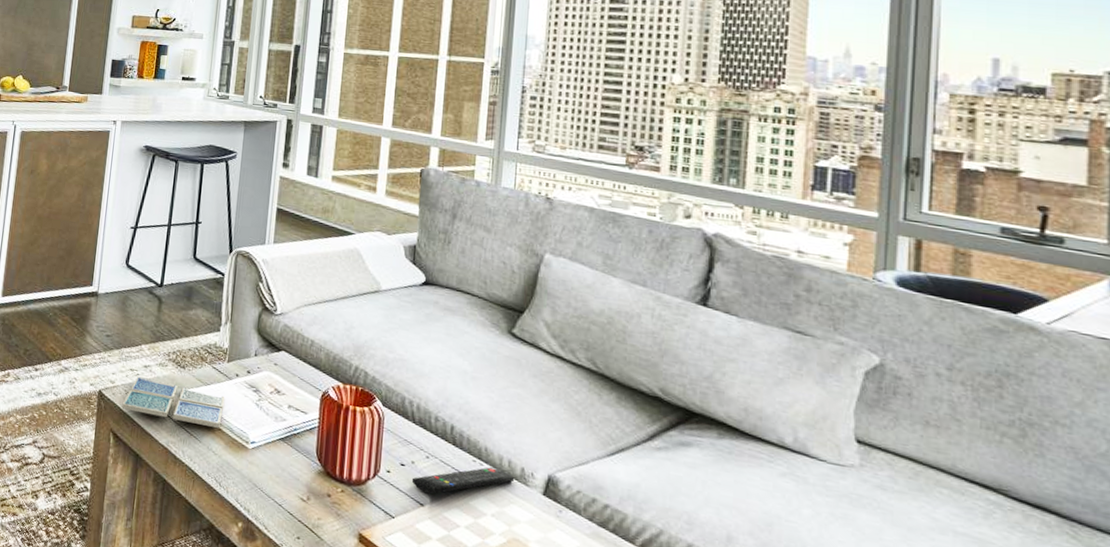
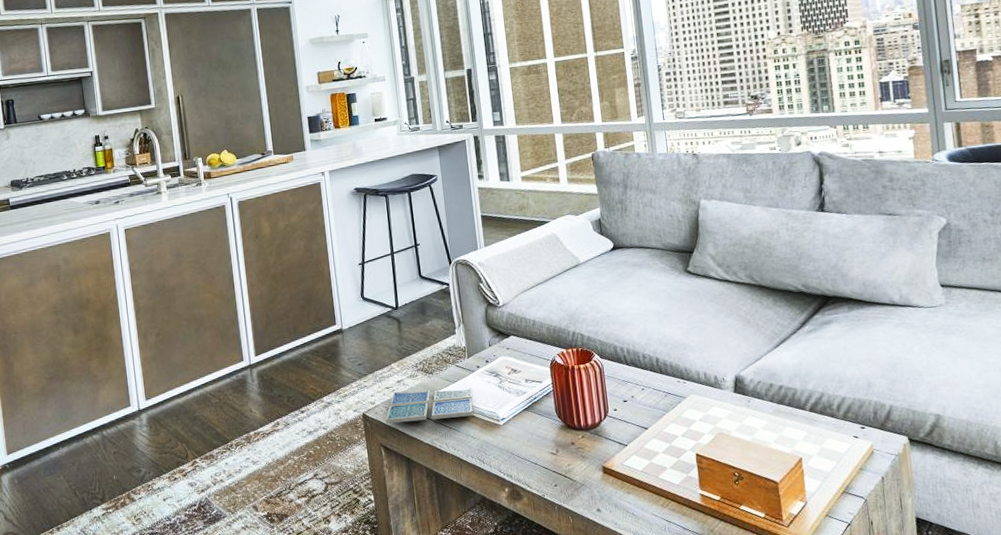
remote control: present [411,467,515,494] -> none [634,382,712,418]

